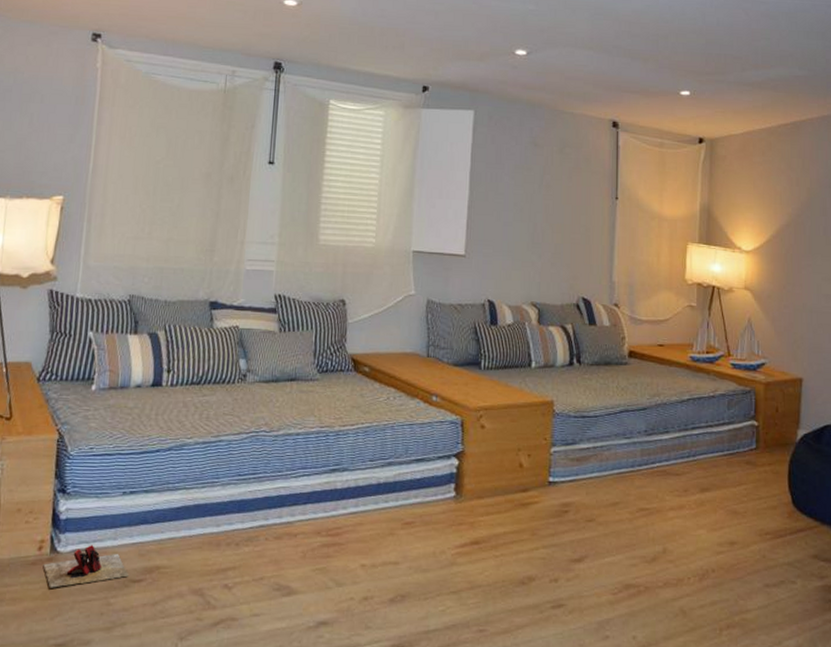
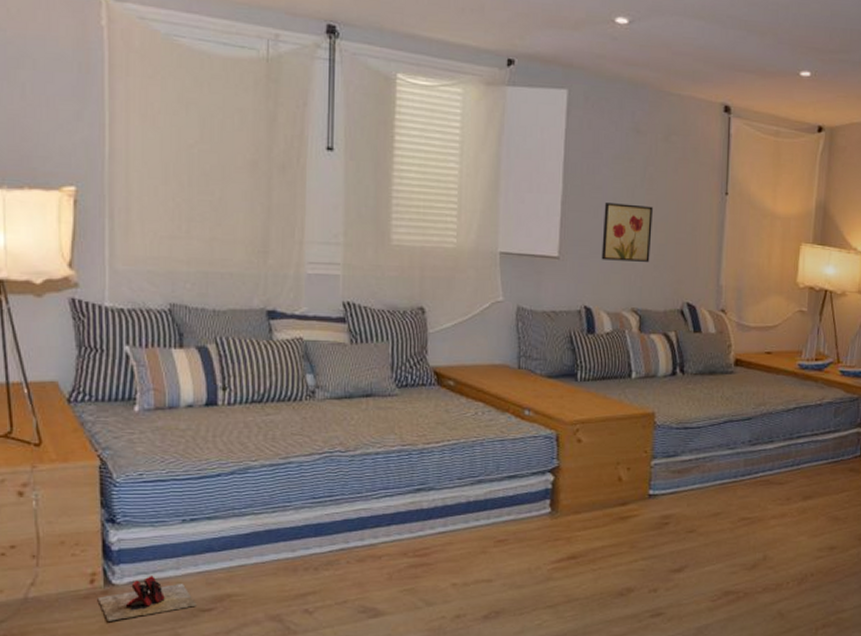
wall art: none [503,207,550,260] -> present [601,203,653,262]

